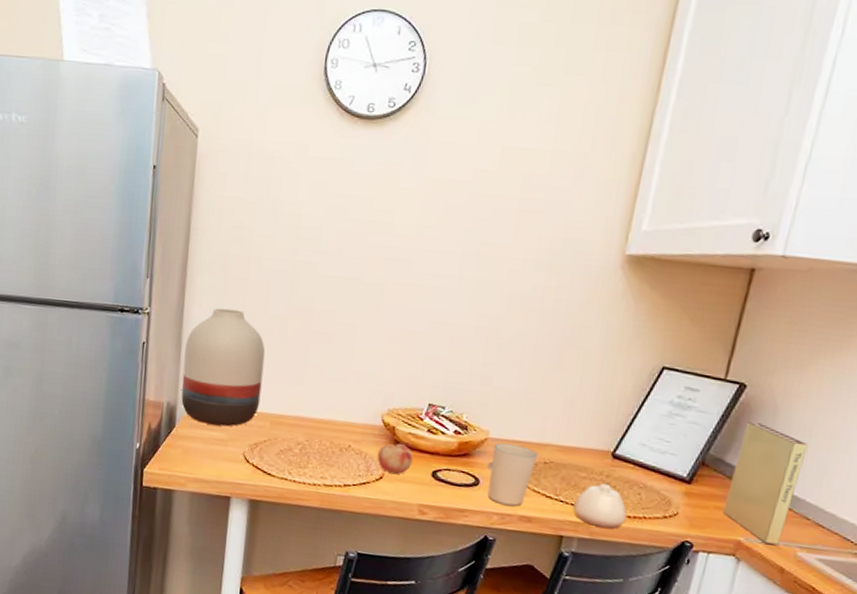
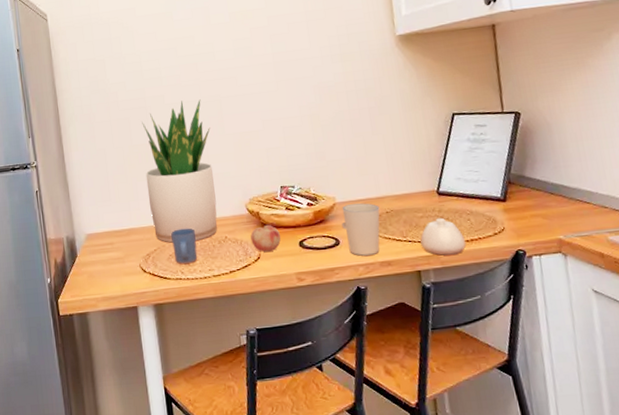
vase: present [181,308,266,427] -> none [71,146,144,248]
planter: none [269,275,364,442] -> present [142,99,217,243]
mug: none [285,423,317,466] -> present [171,228,198,265]
book: present [723,422,808,545] -> none [531,139,592,236]

